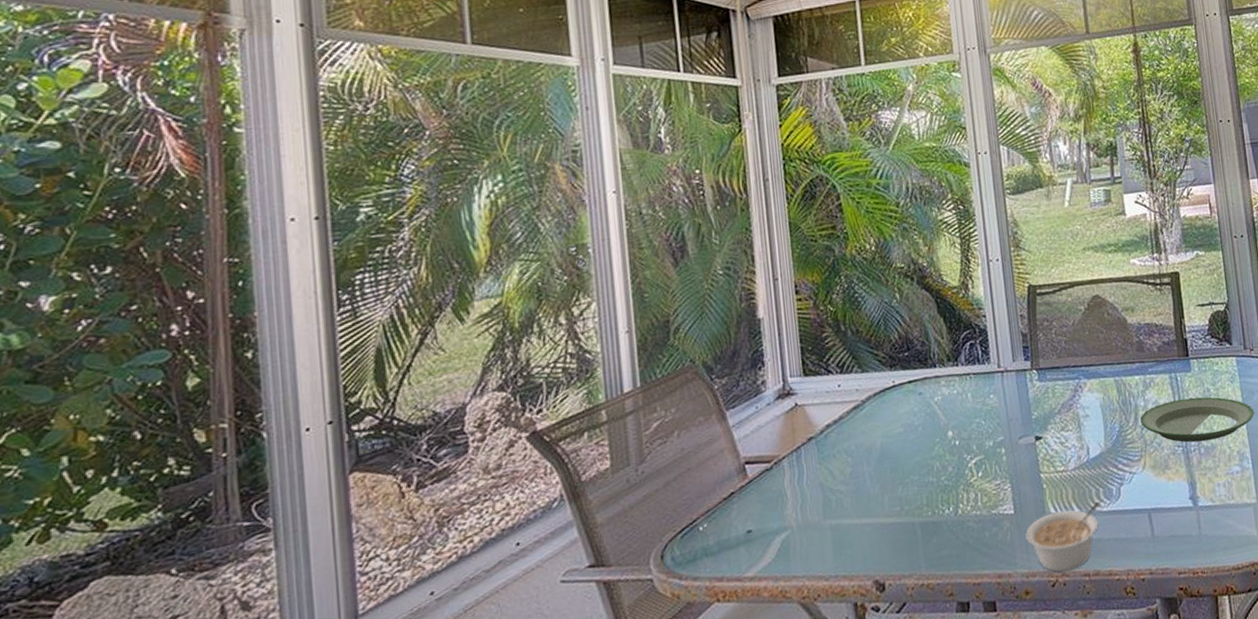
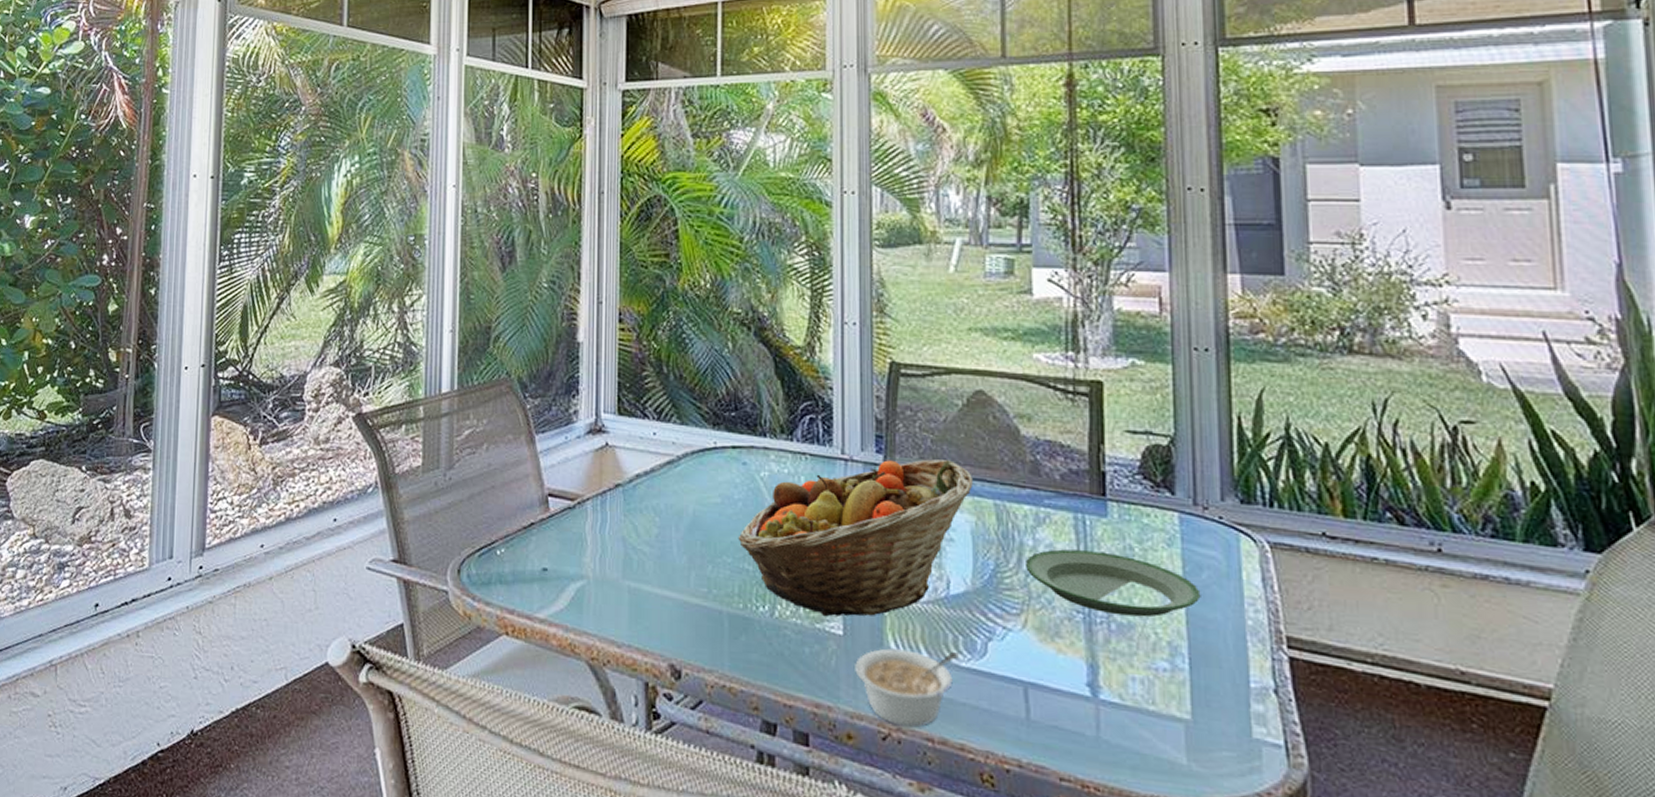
fruit basket: none [921,354,1098,503] -> present [738,459,973,617]

